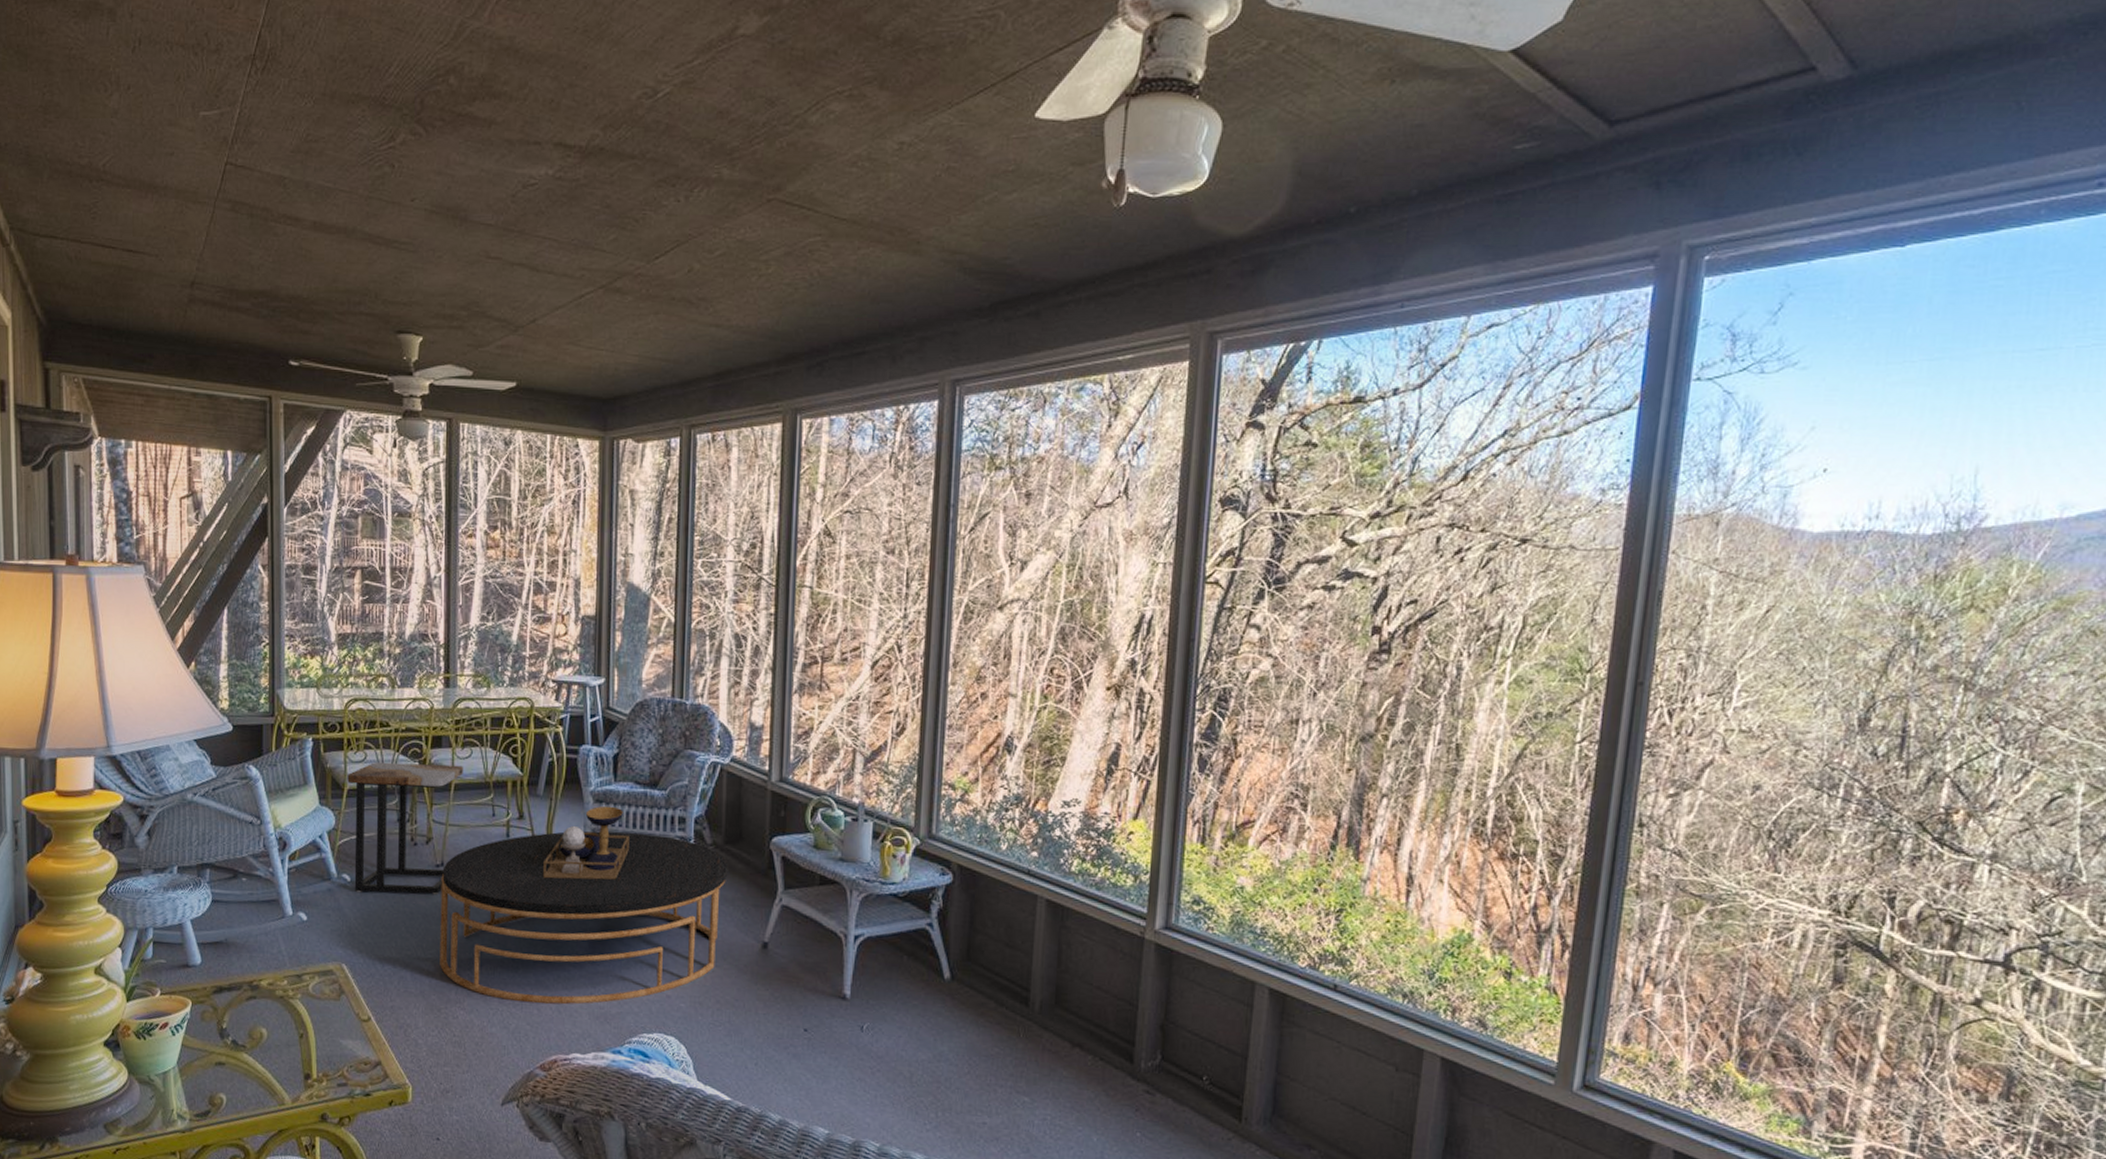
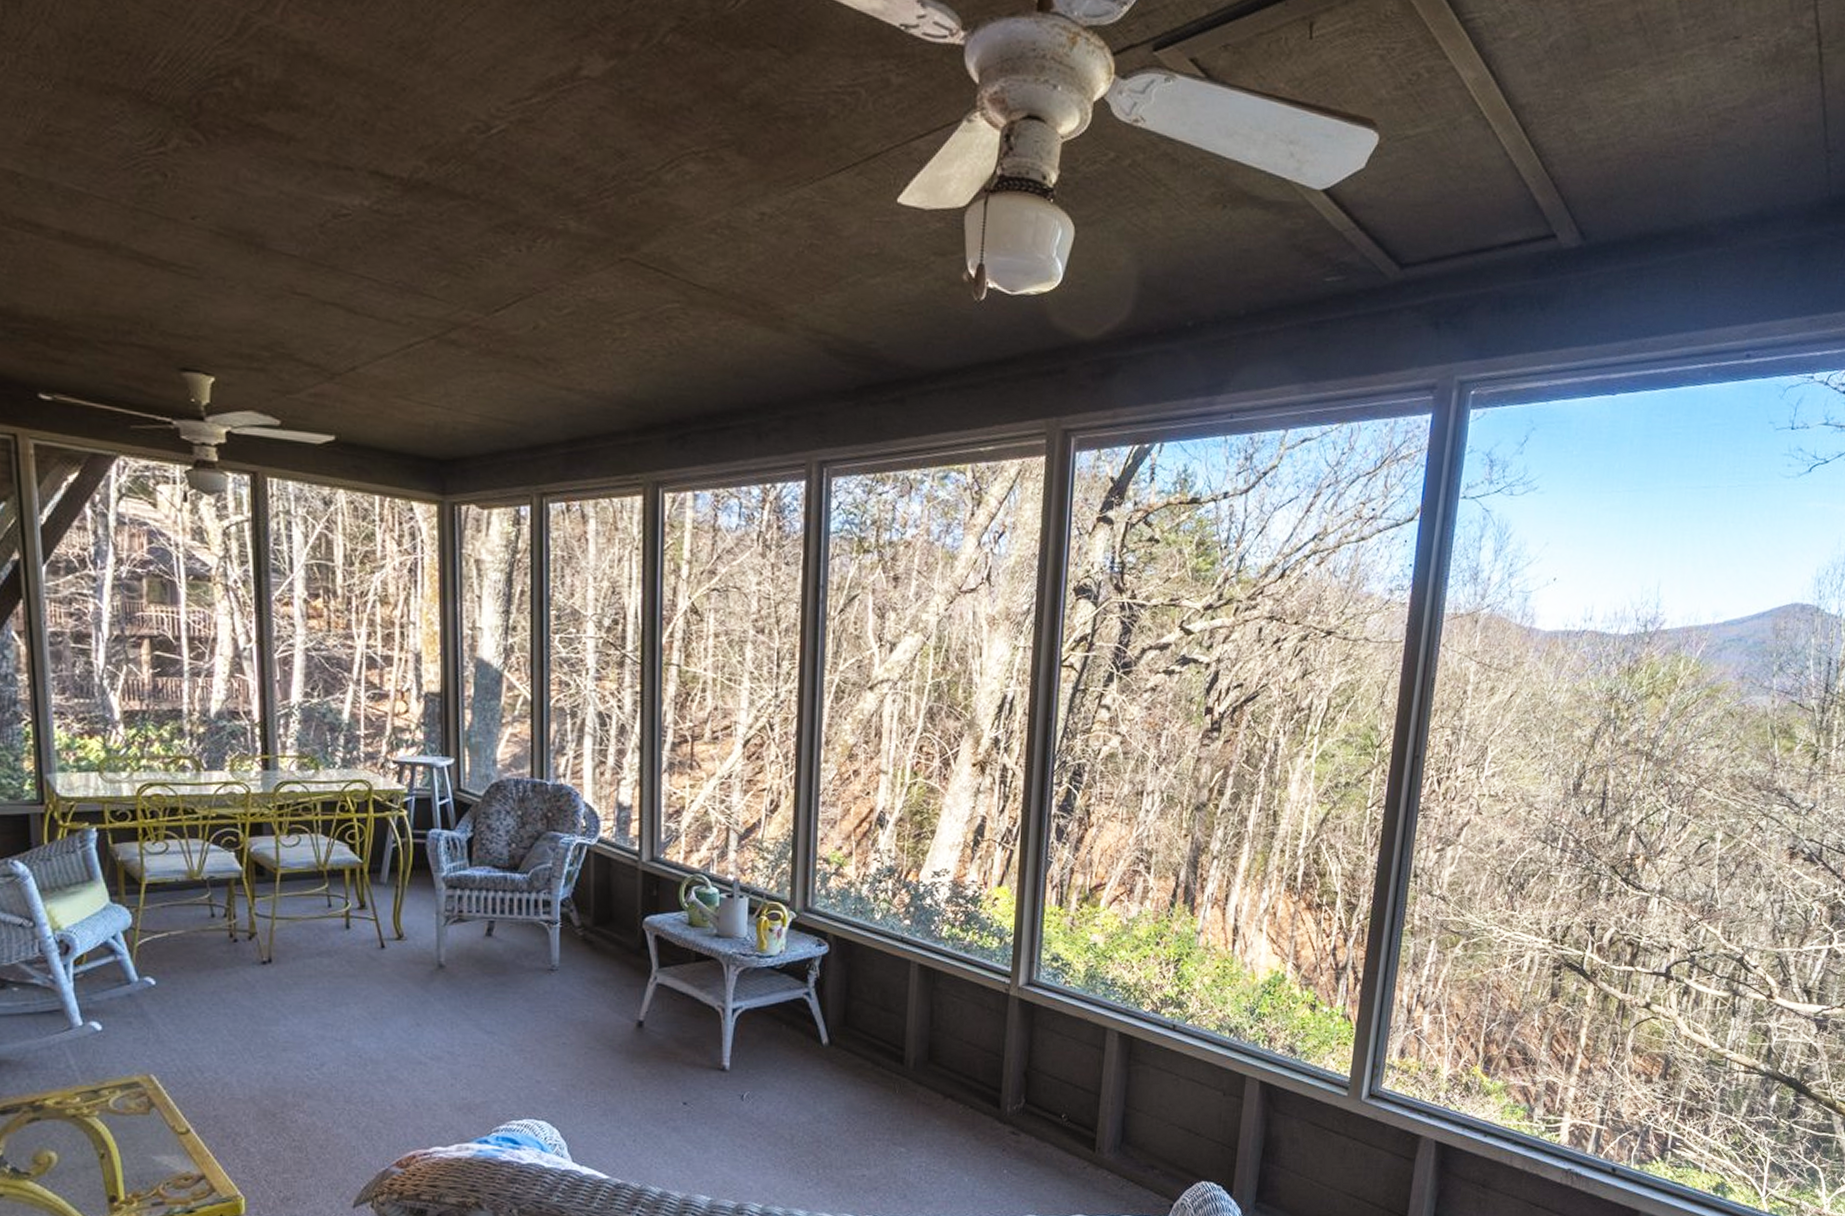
side table: present [347,761,463,895] -> none [145,852,290,997]
coffee table: present [440,805,728,1005] -> none [269,891,599,1100]

